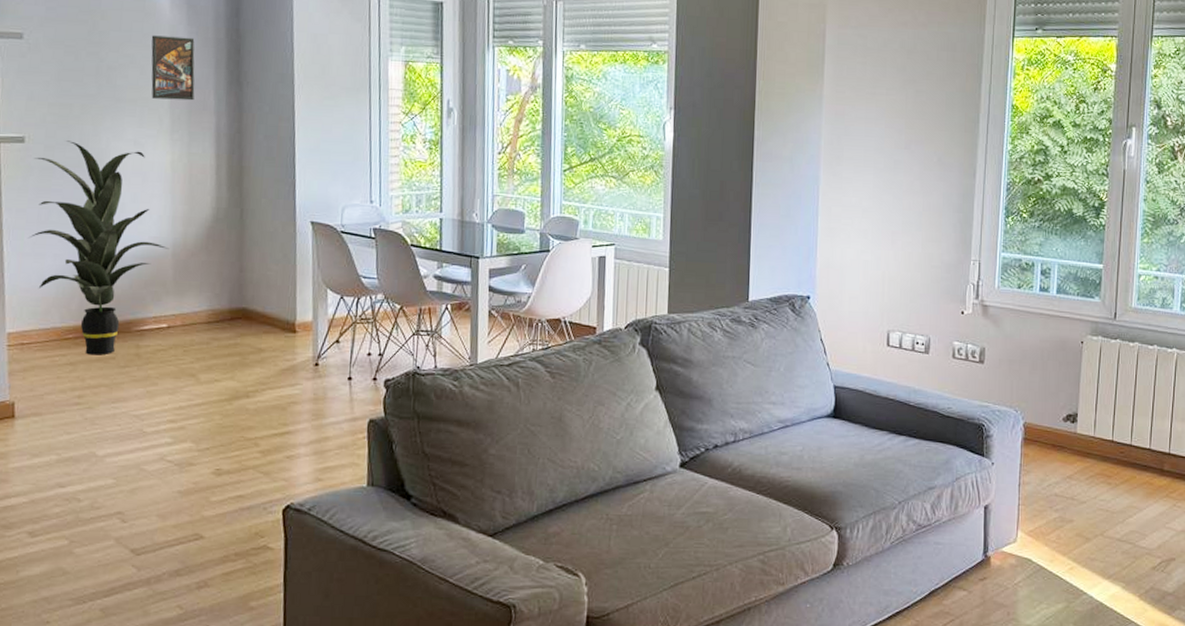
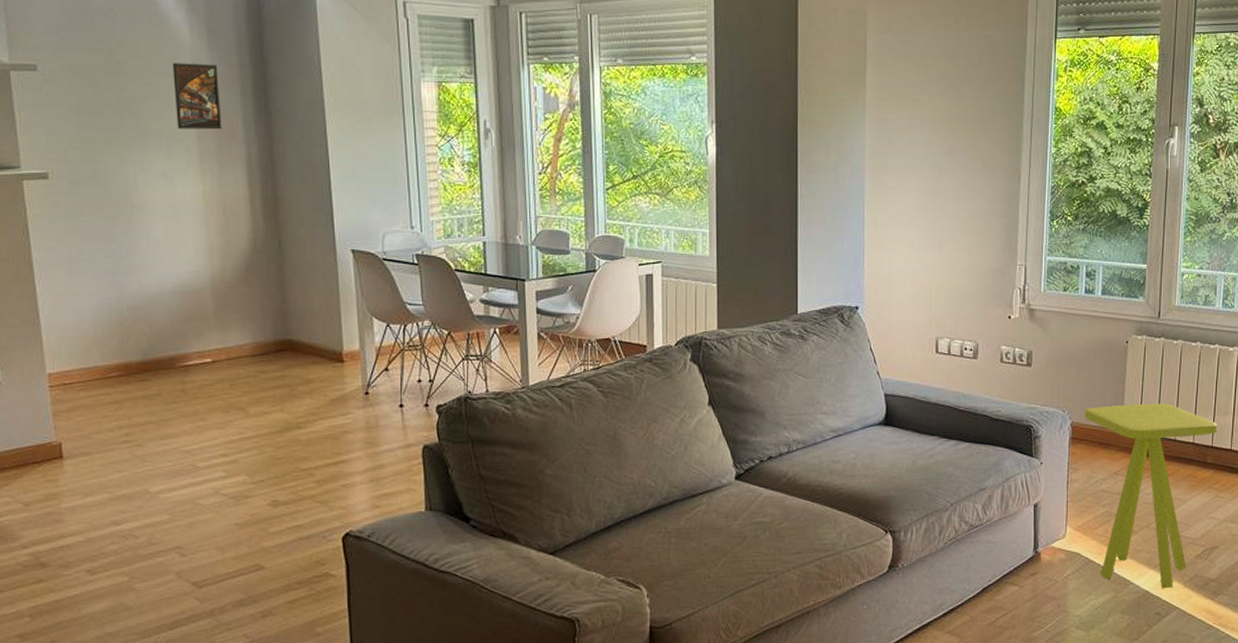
indoor plant: present [28,140,169,355] -> none [60,175,208,393]
side table: none [1038,406,1175,601] -> present [1085,404,1218,589]

